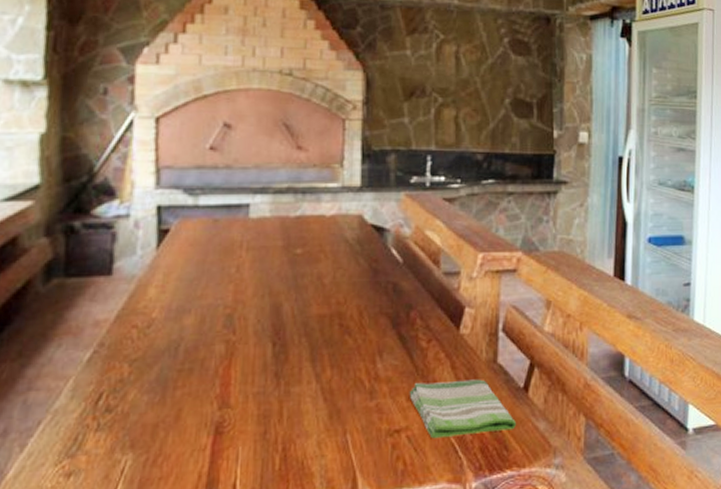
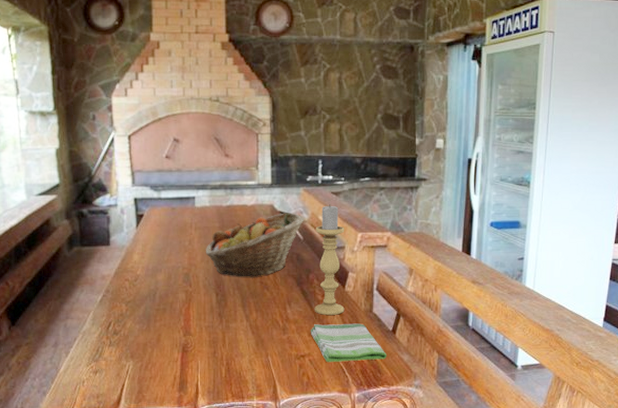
fruit basket: none [261,226,406,318] -> present [206,213,305,277]
candle holder: none [416,214,461,369] -> present [314,204,345,315]

